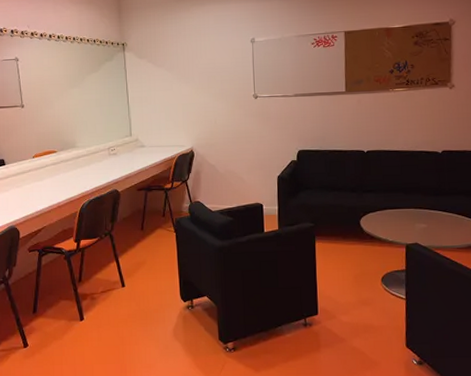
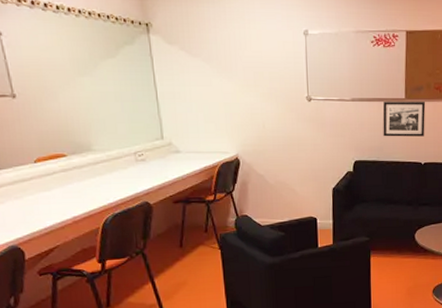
picture frame: none [324,94,367,128] -> present [382,102,425,137]

